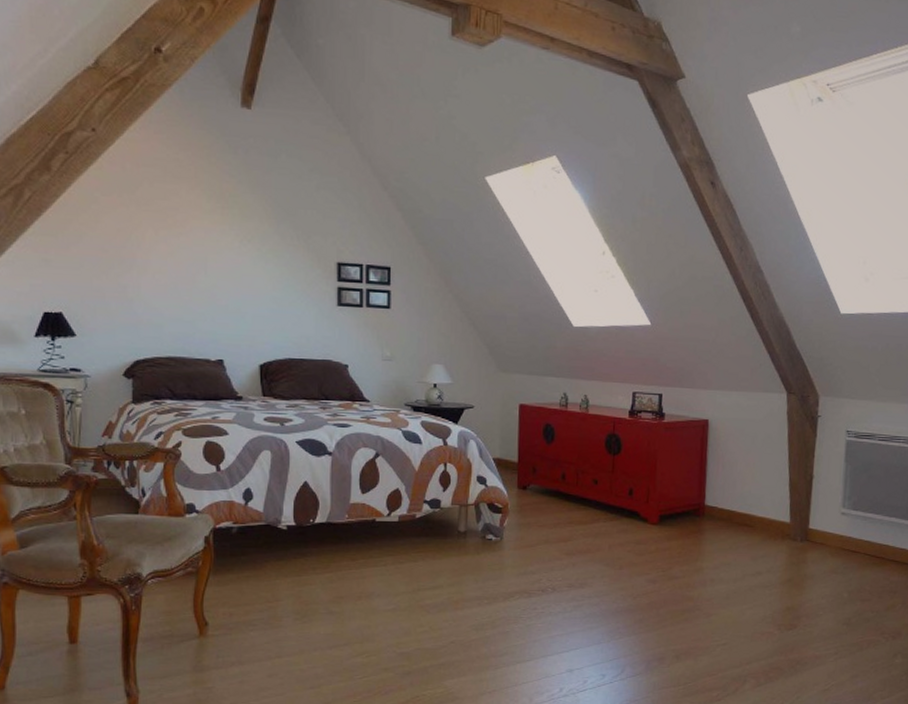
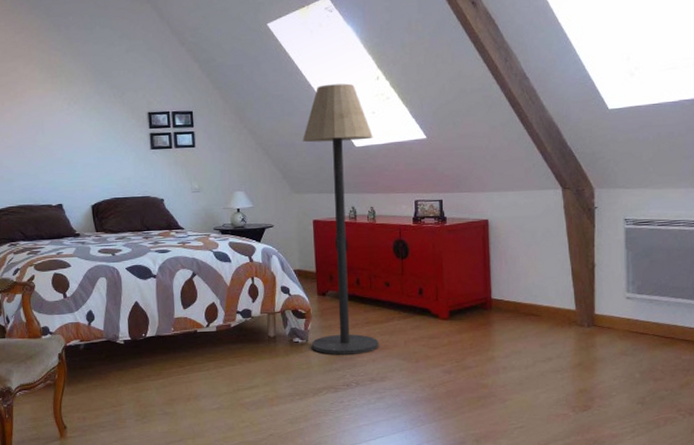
floor lamp: none [507,254,593,557] -> present [302,83,379,355]

